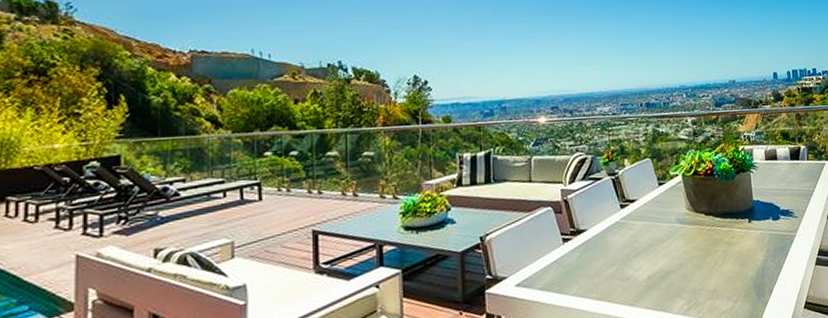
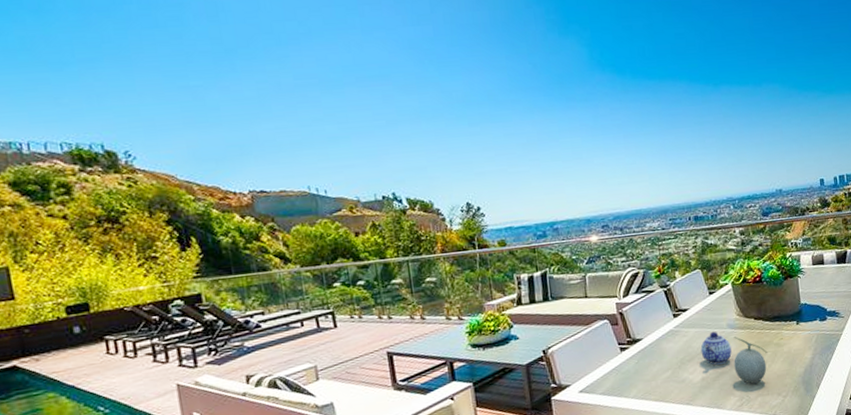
teapot: none [647,225,680,263] -> present [700,331,732,365]
fruit: none [682,232,718,286] -> present [734,337,768,384]

